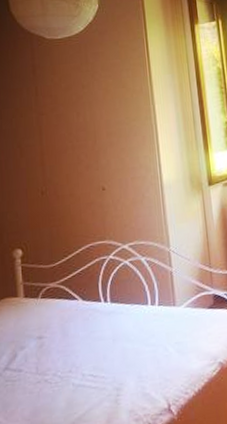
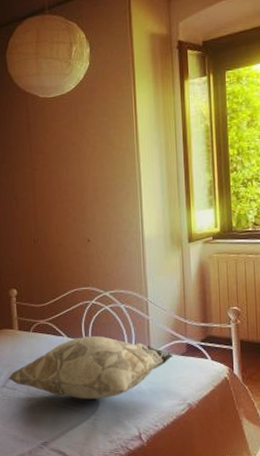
decorative pillow: none [11,295,201,374] -> present [8,335,174,400]

